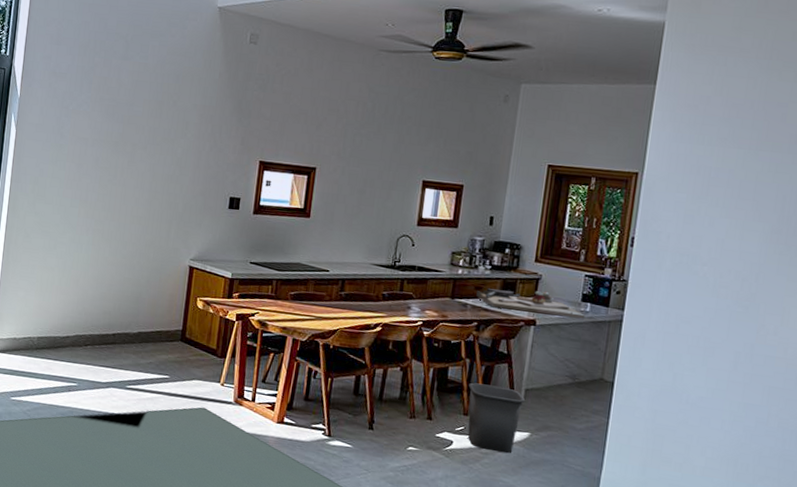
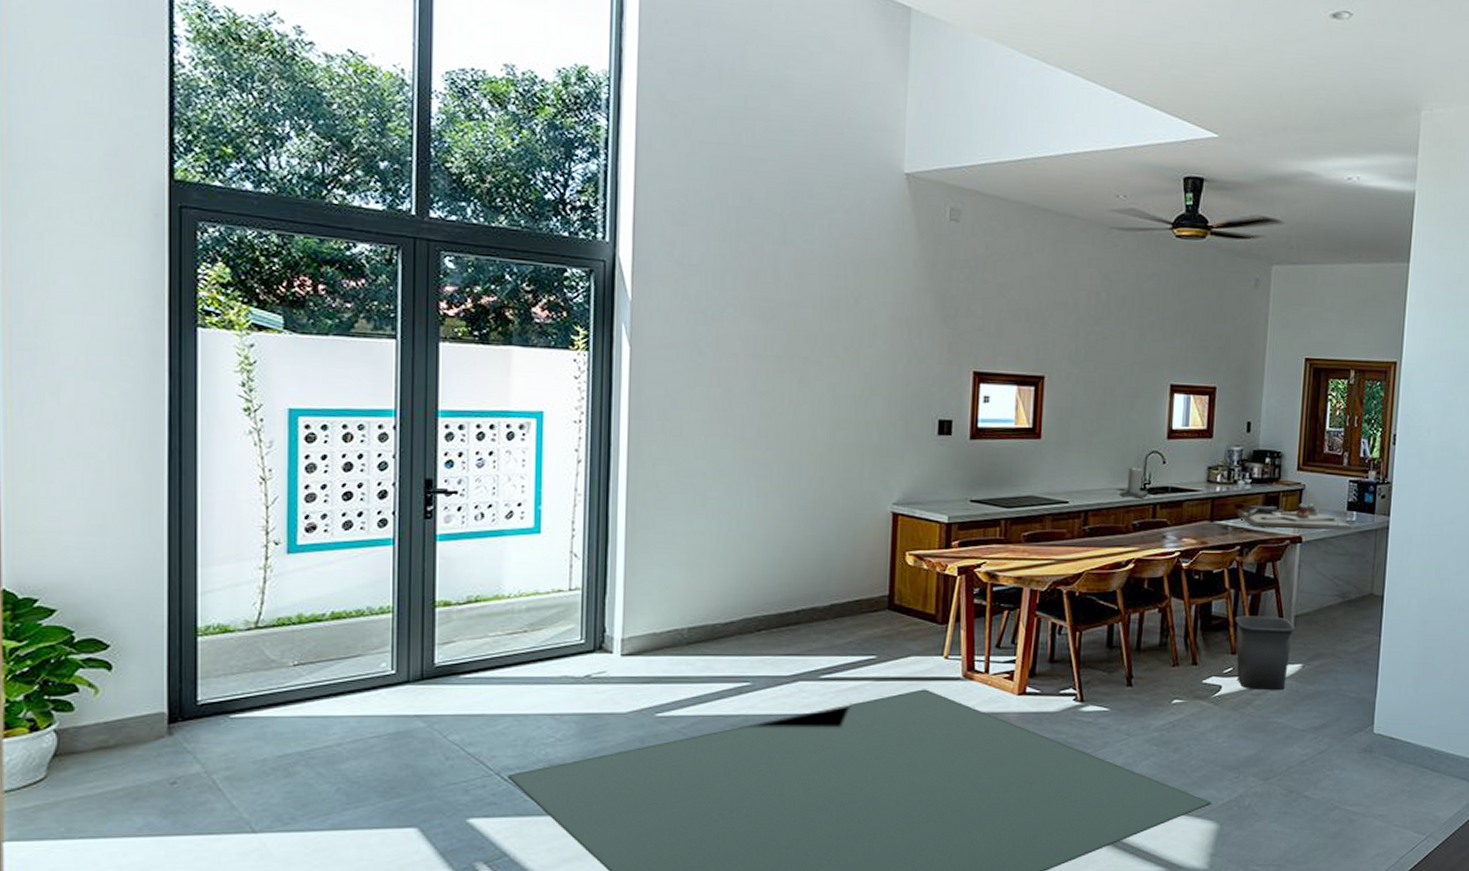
paper towel roll: none [372,246,397,274] -> present [1119,467,1148,498]

